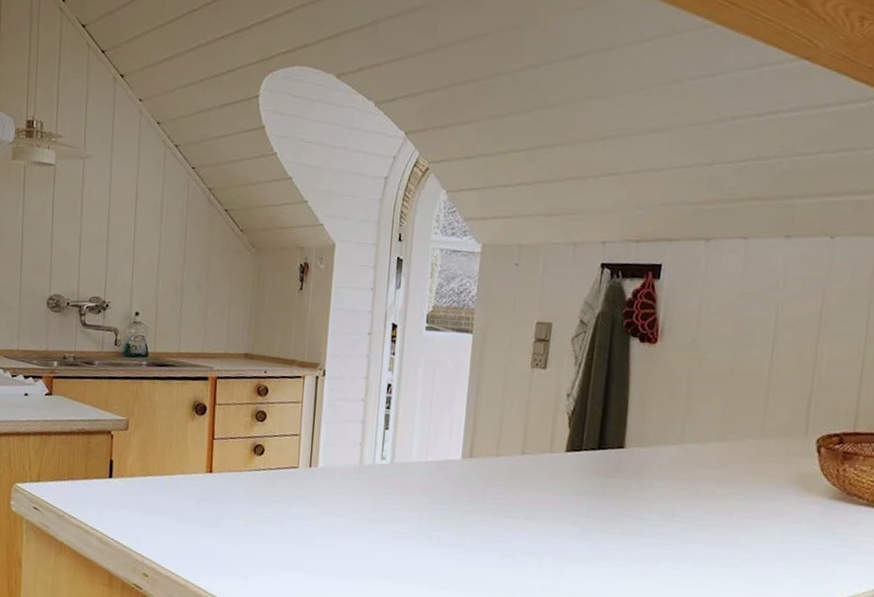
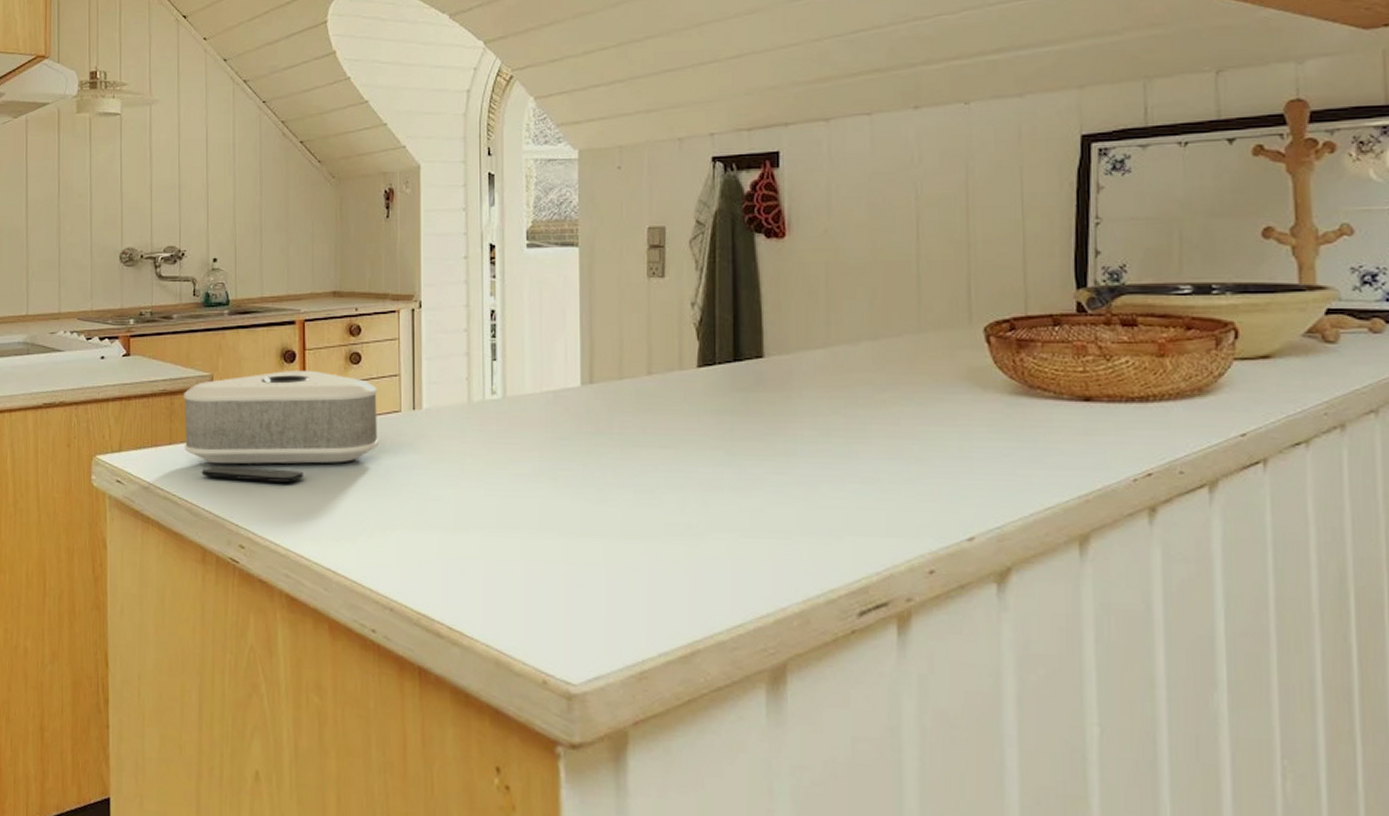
speaker: none [99,422,278,523] -> present [184,370,378,483]

